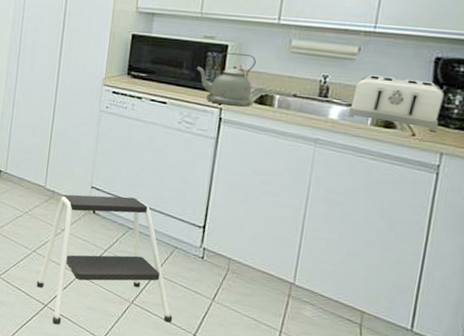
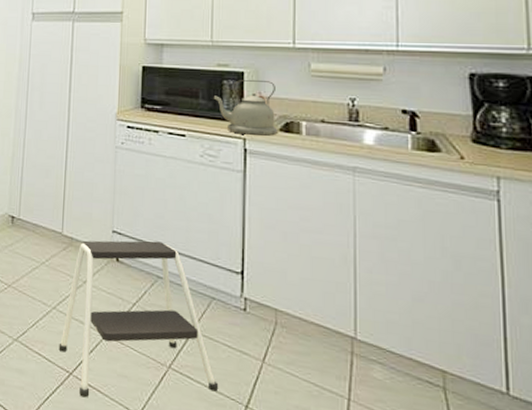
toaster: present [347,75,444,132] -> none [383,95,488,154]

